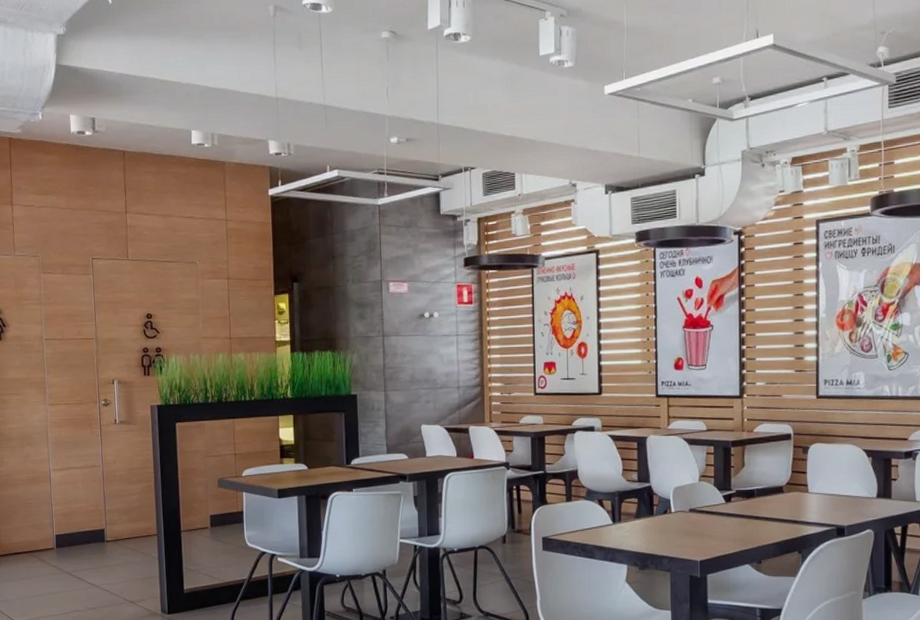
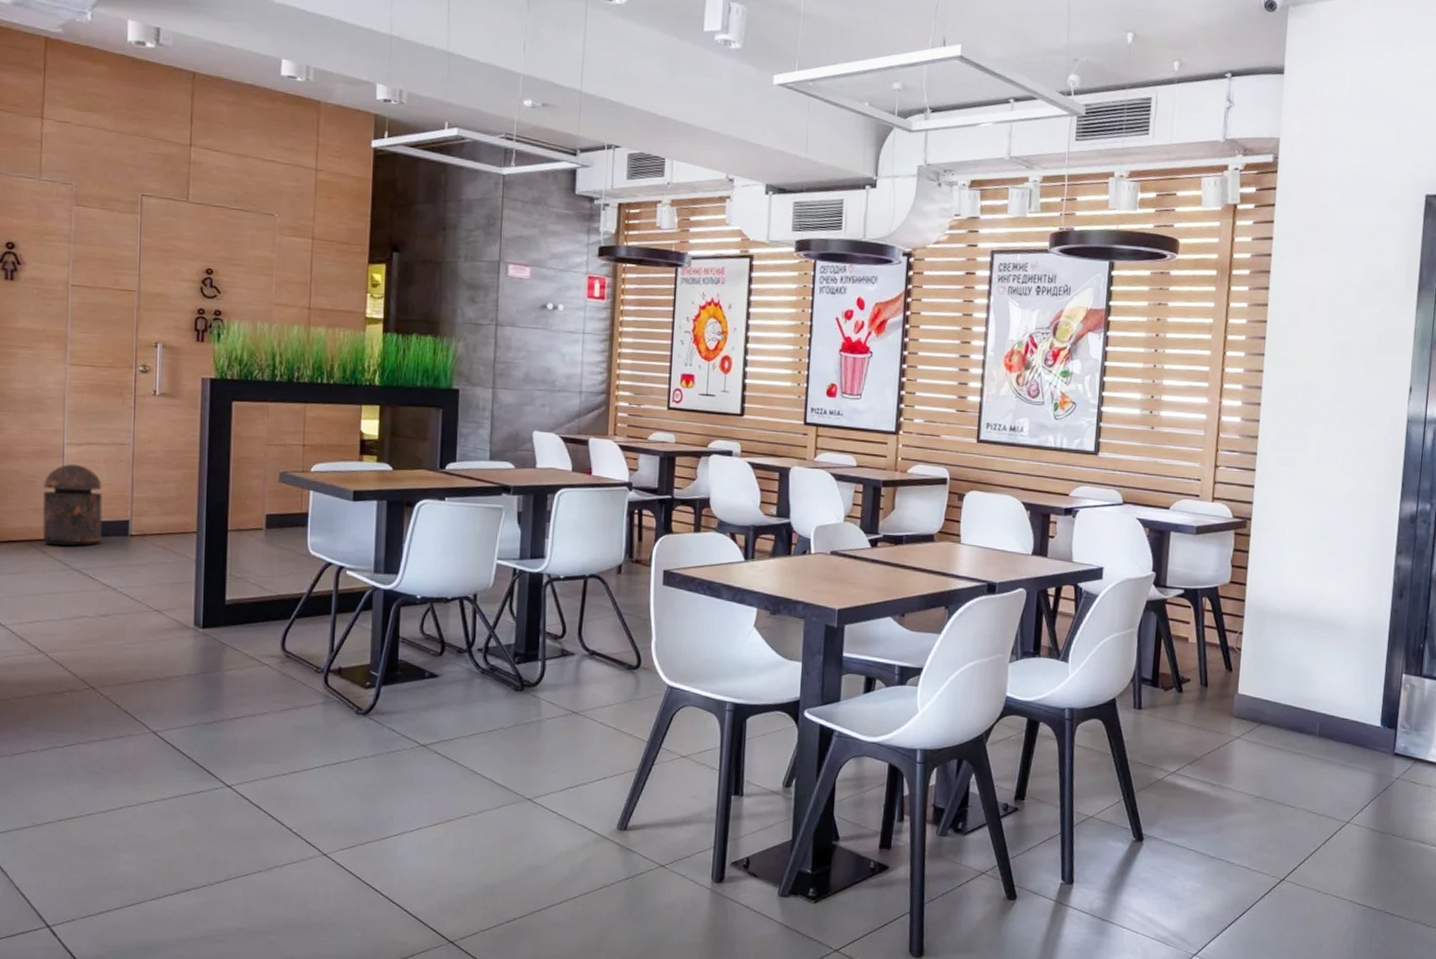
trash can: none [37,487,85,553] -> present [43,464,103,546]

